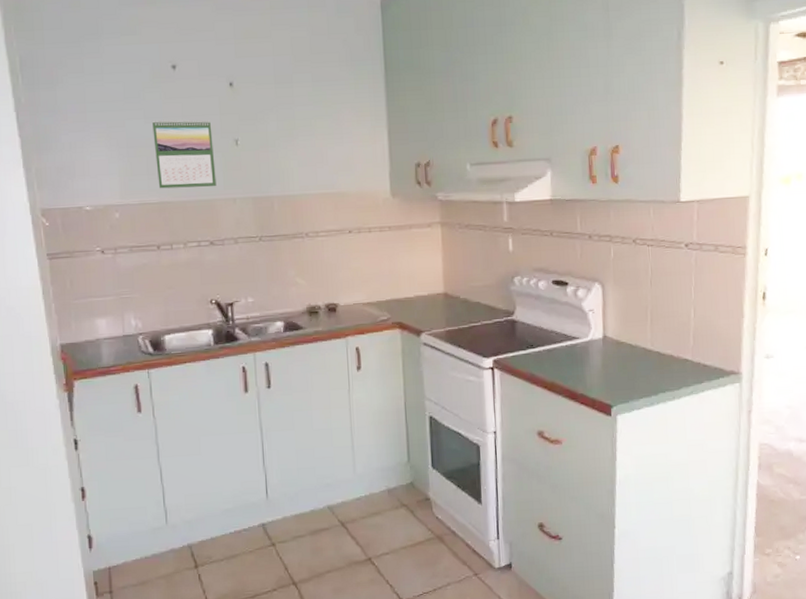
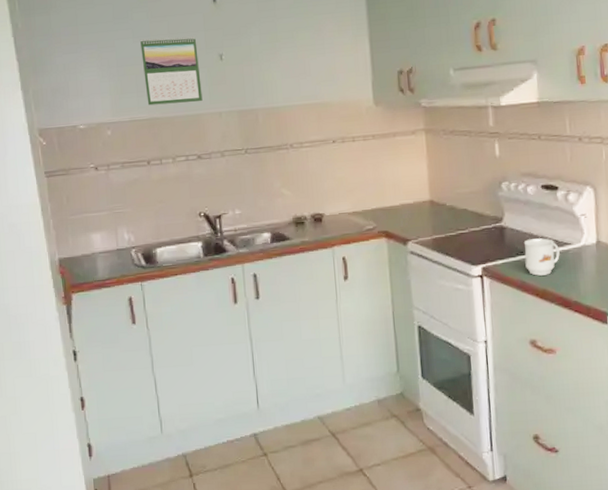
mug: none [534,332,568,369] -> present [523,238,560,276]

